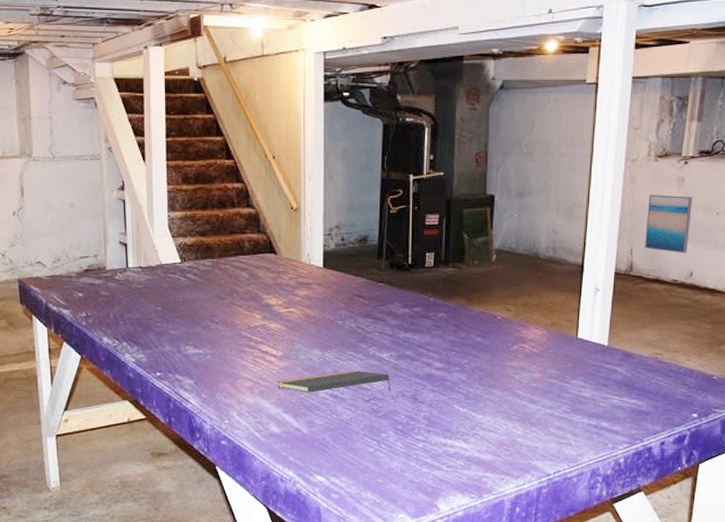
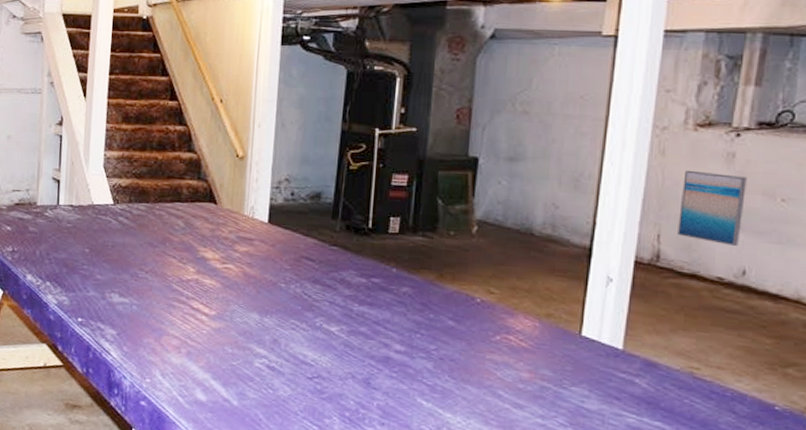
notepad: present [278,371,391,393] -> none [208,341,339,372]

